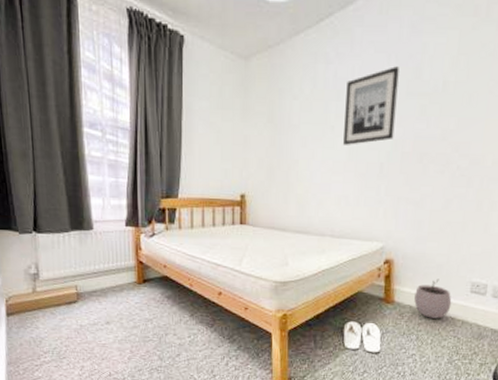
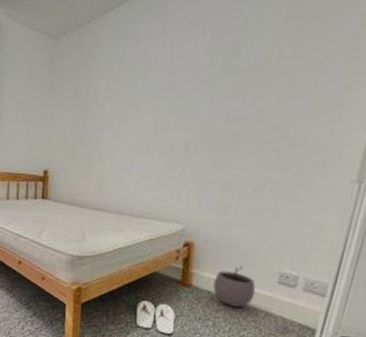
wall art: present [343,66,399,145] -> none [149,42,215,124]

